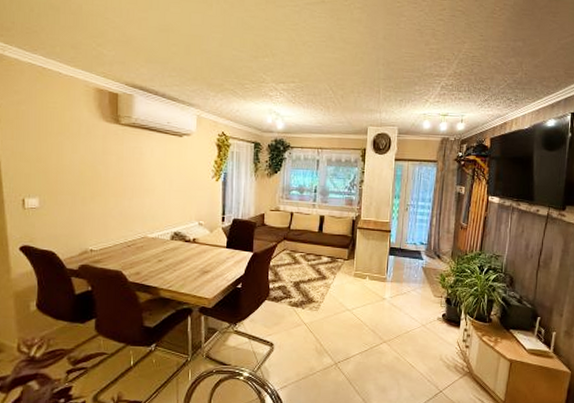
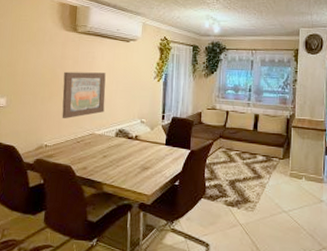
wall art: none [107,169,158,221] -> present [62,71,106,118]

